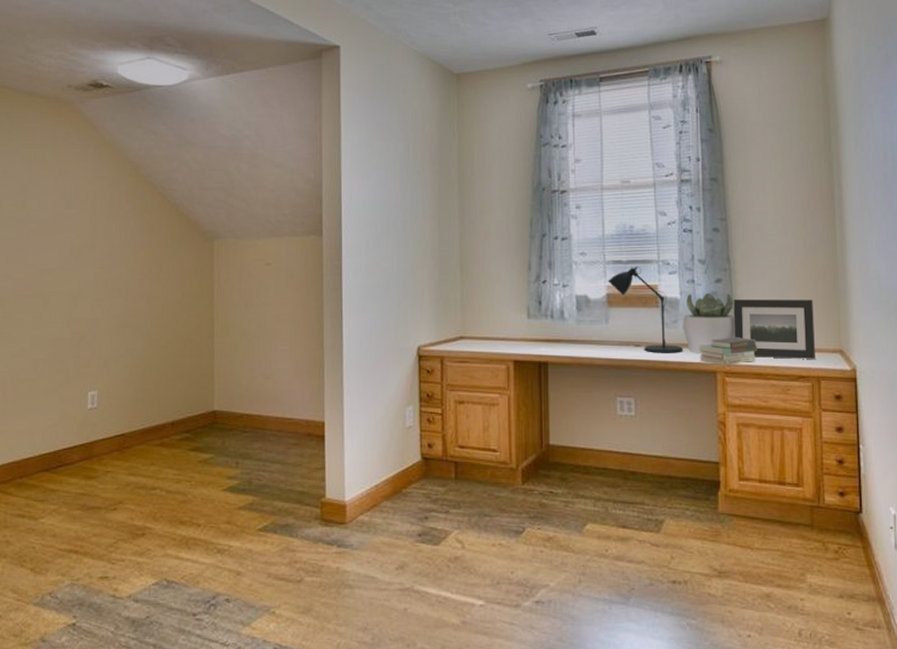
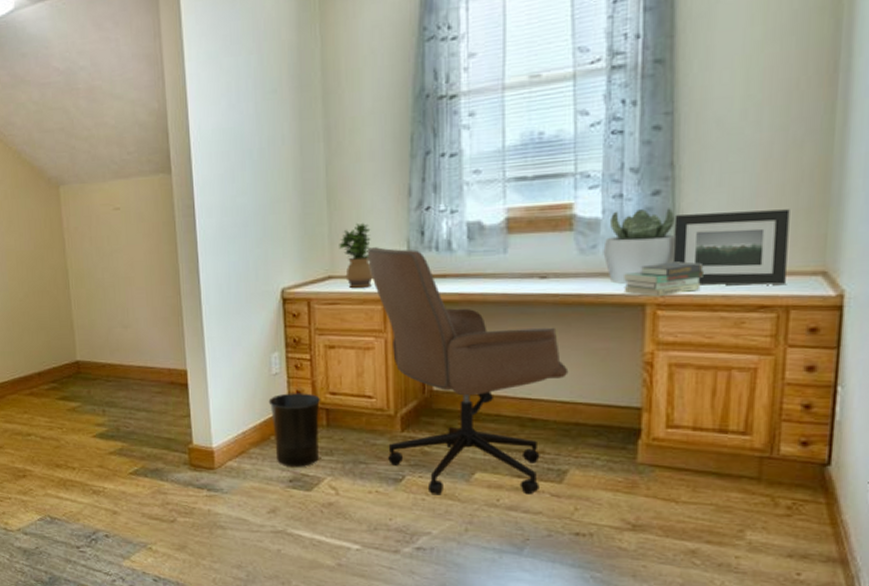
waste bin: none [401,446,451,520] -> present [268,393,321,467]
potted plant: none [470,290,498,348] -> present [339,222,373,288]
office chair: none [493,313,661,547] -> present [367,247,569,495]
desk lamp: present [608,267,683,353] -> none [507,183,602,286]

